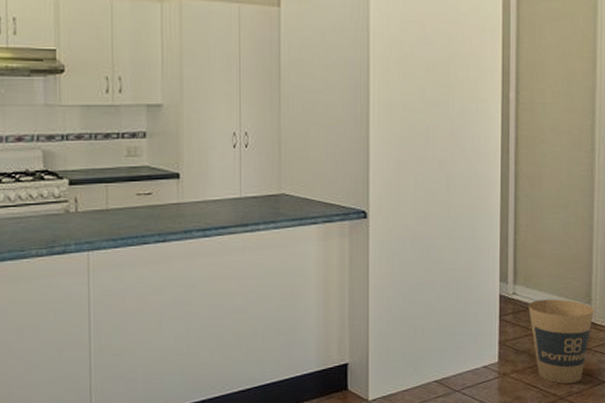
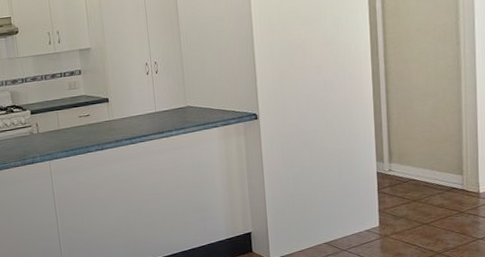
trash can: present [529,299,594,384] -> none [404,172,466,242]

